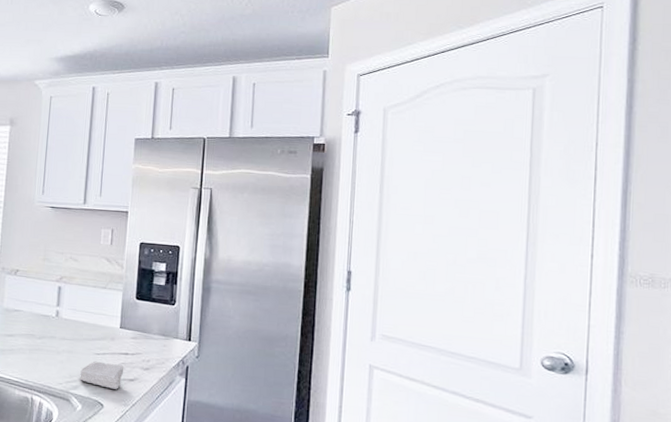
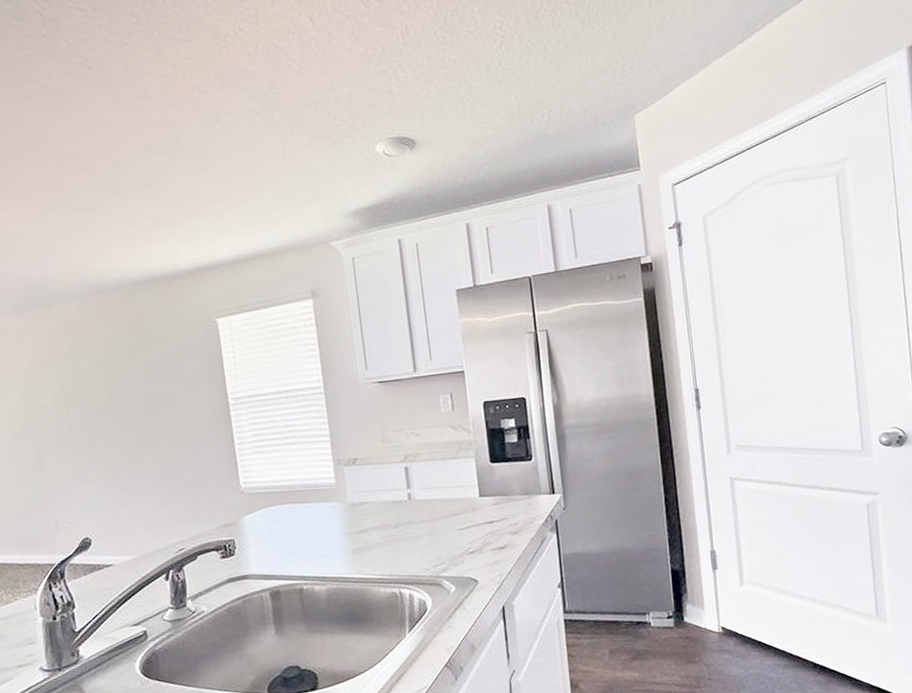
soap bar: present [80,361,125,389] -> none [446,534,493,563]

